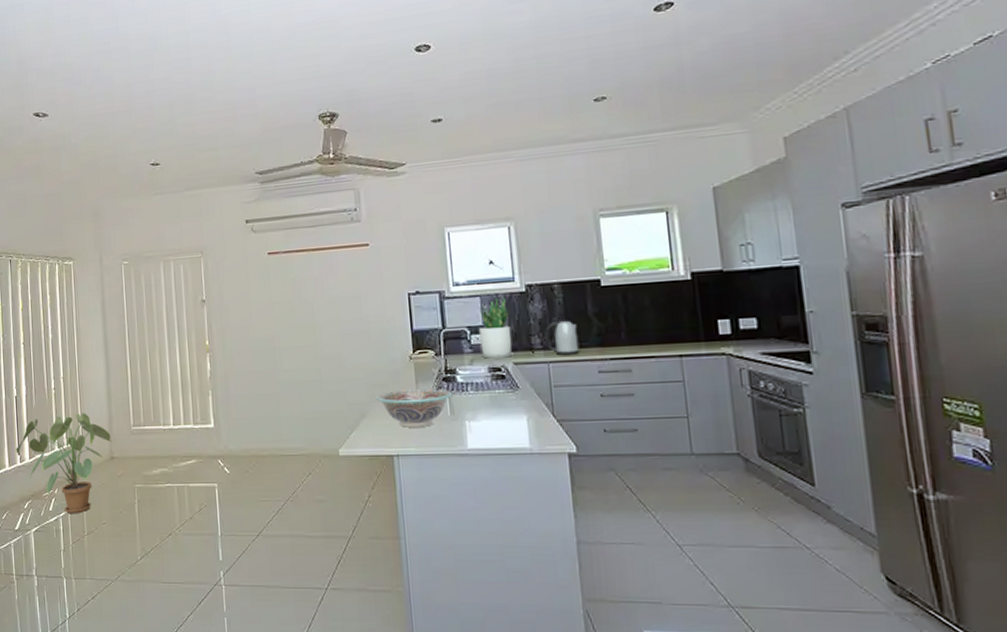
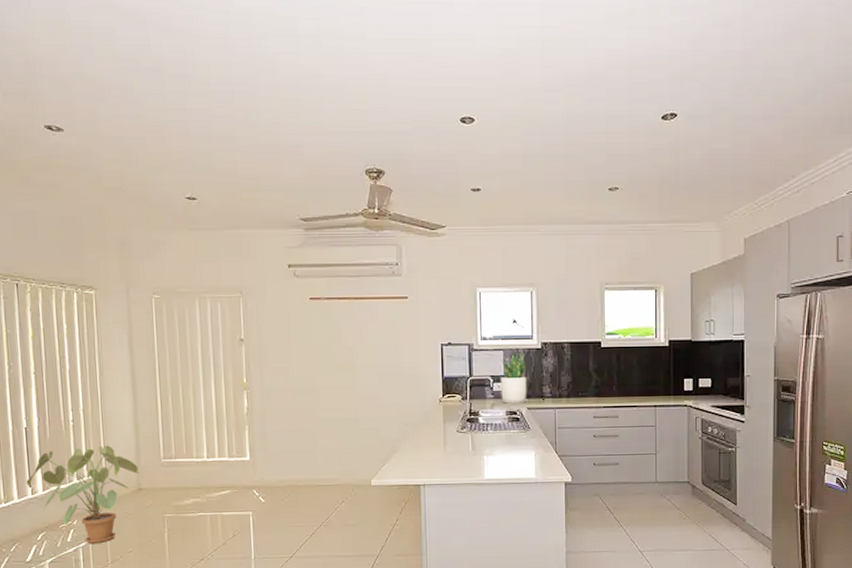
decorative bowl: present [375,388,453,428] -> none [407,428,475,461]
kettle: present [545,320,580,356] -> none [554,374,580,404]

